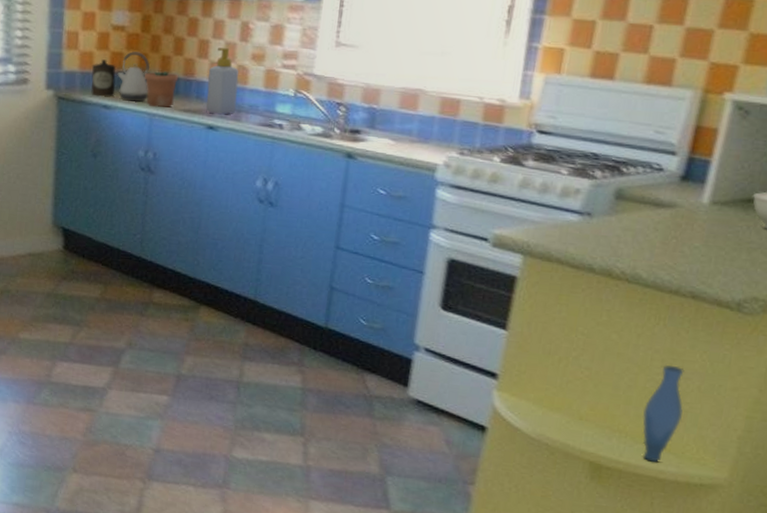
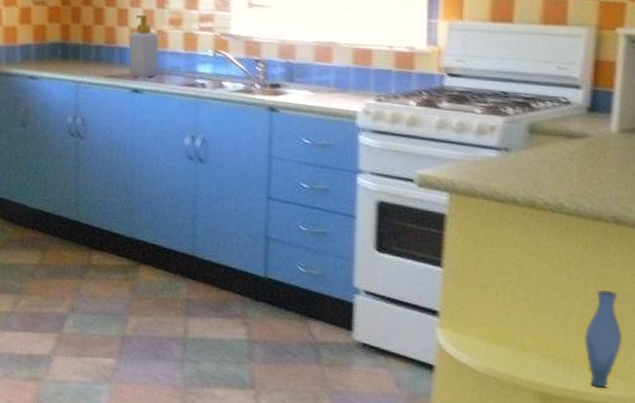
canister: present [91,59,117,97] -> none [15,33,40,68]
kettle: present [117,51,150,102] -> none [41,24,73,72]
planter: present [145,71,179,108] -> none [68,41,101,75]

